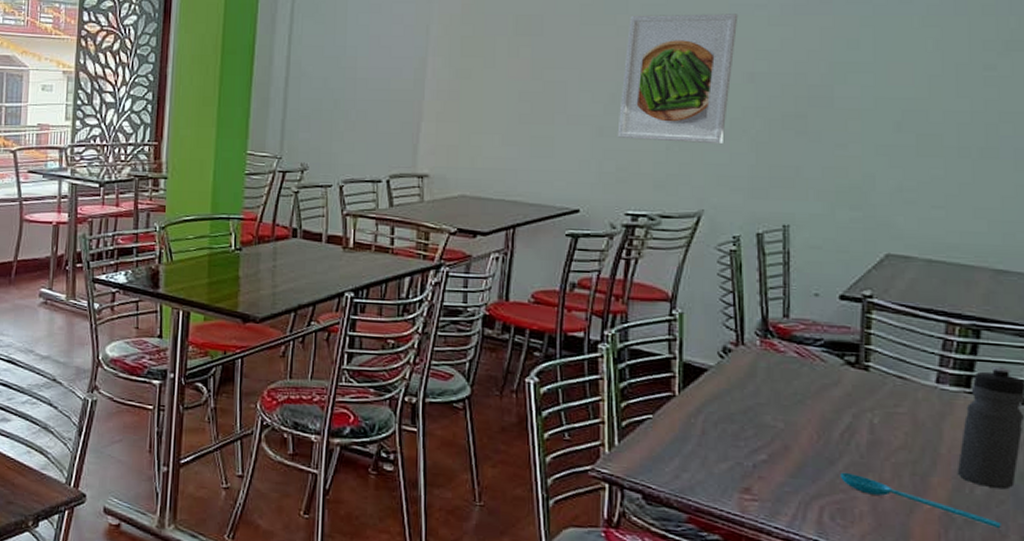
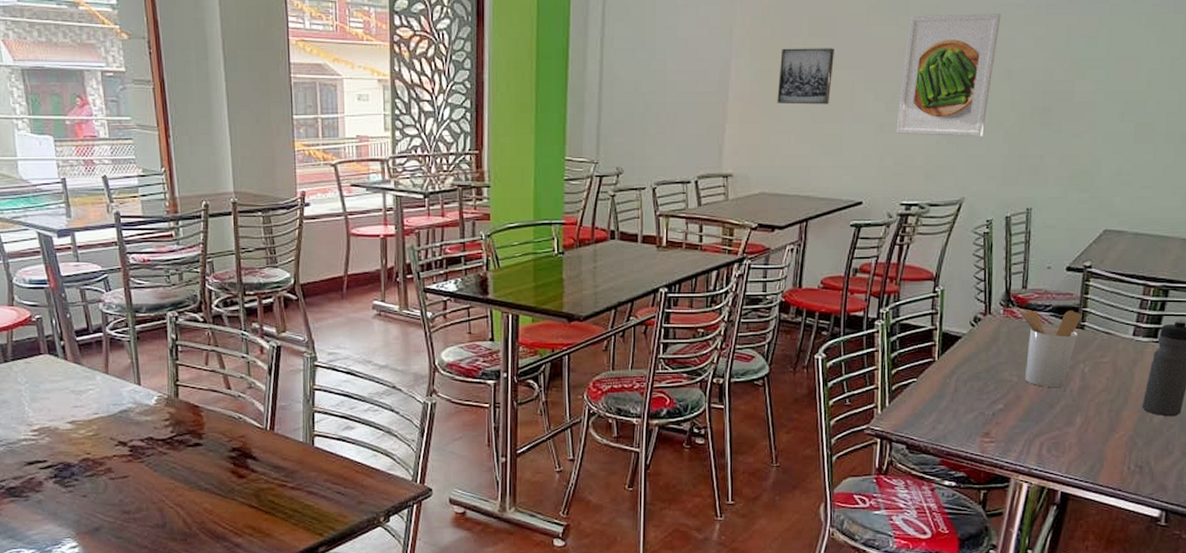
wall art: none [479,47,543,105] -> present [777,48,834,105]
utensil holder: none [777,339,865,440] -> present [1016,307,1082,387]
spoon: present [839,472,1001,529] -> none [1056,413,1169,448]

